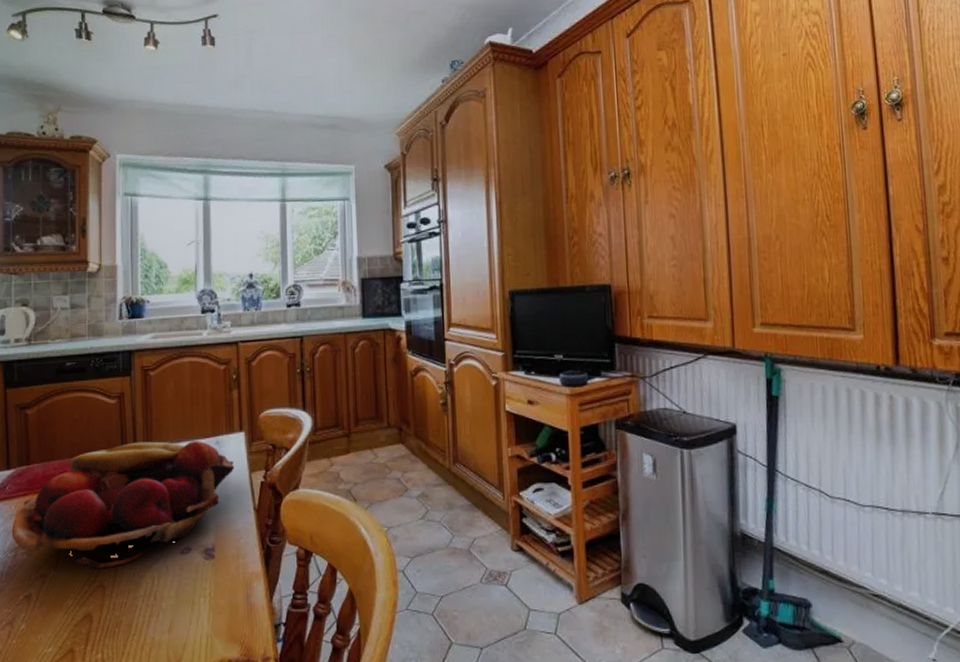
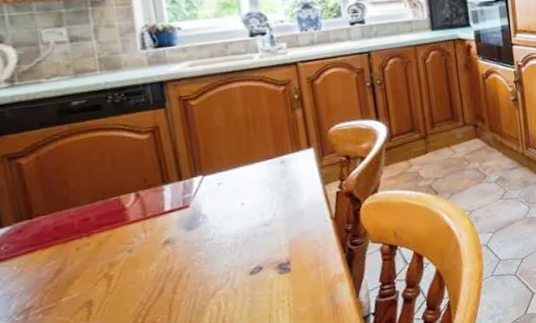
fruit basket: present [11,441,235,569] -> none [15,163,306,311]

